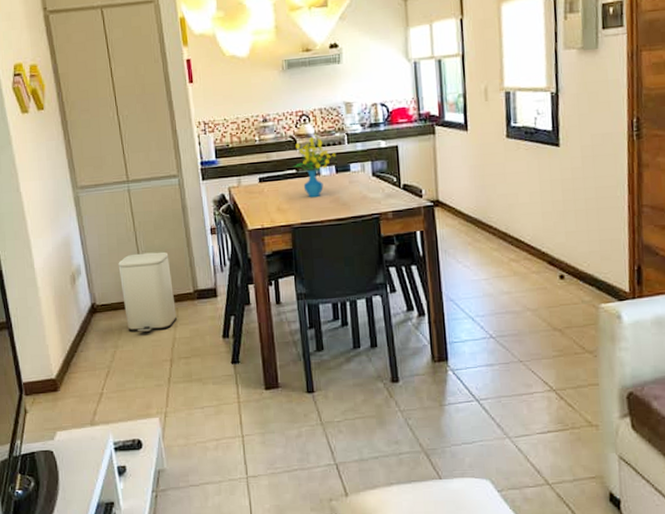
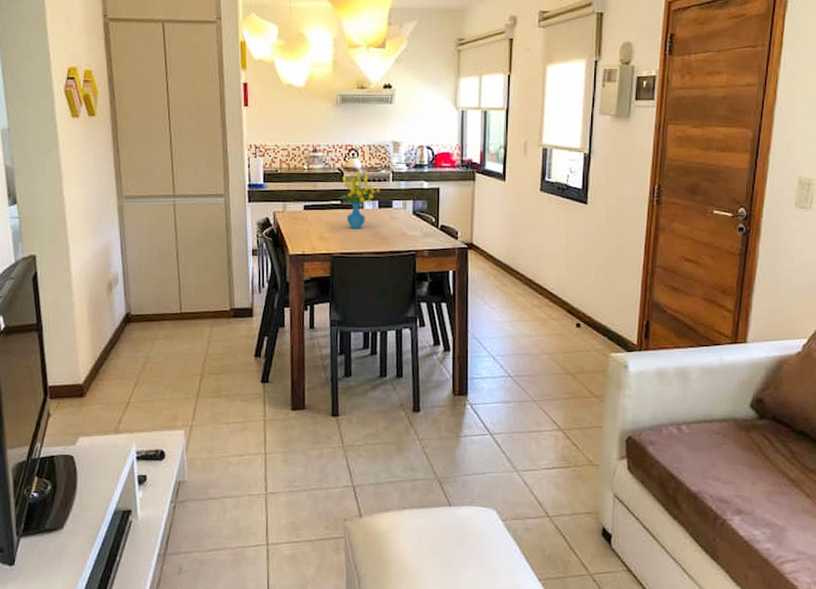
pedal bin: present [118,251,176,332] -> none [157,267,211,345]

